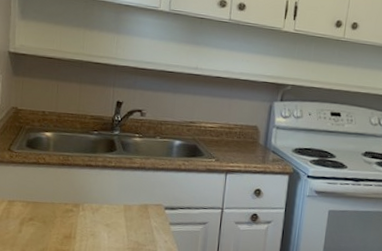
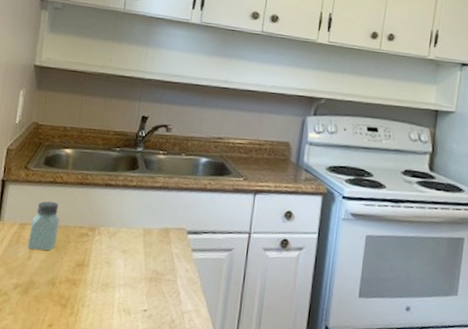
saltshaker: none [17,180,45,225] -> present [28,201,59,250]

